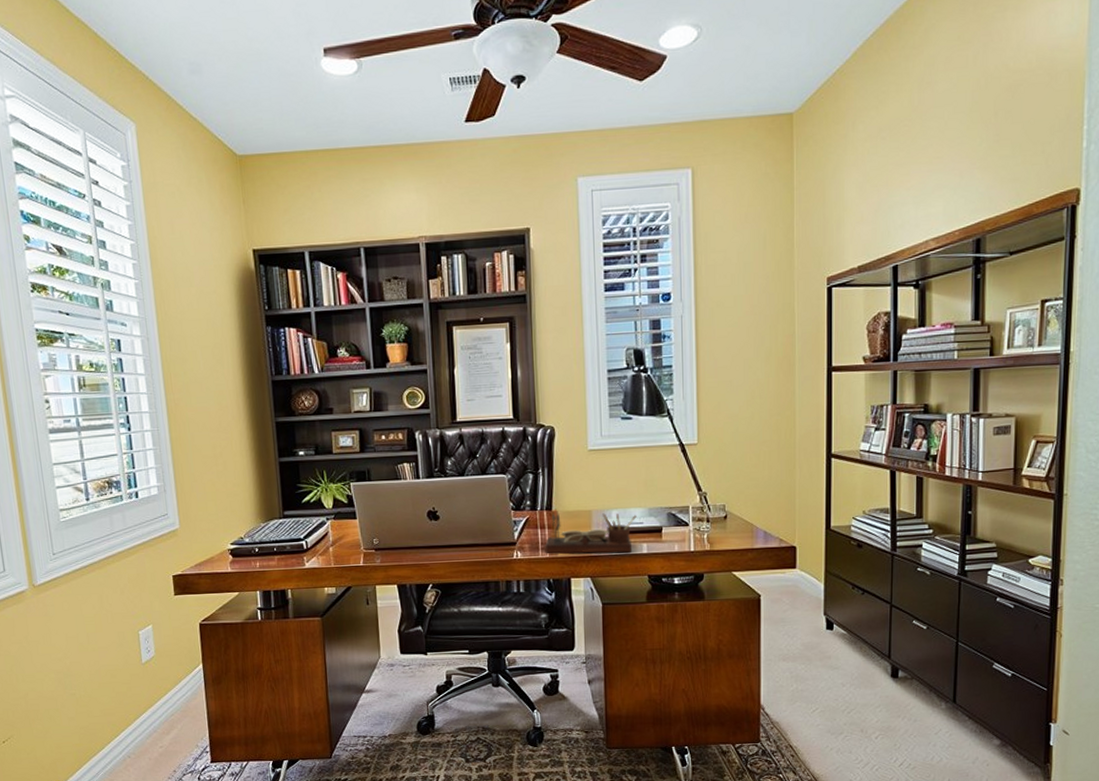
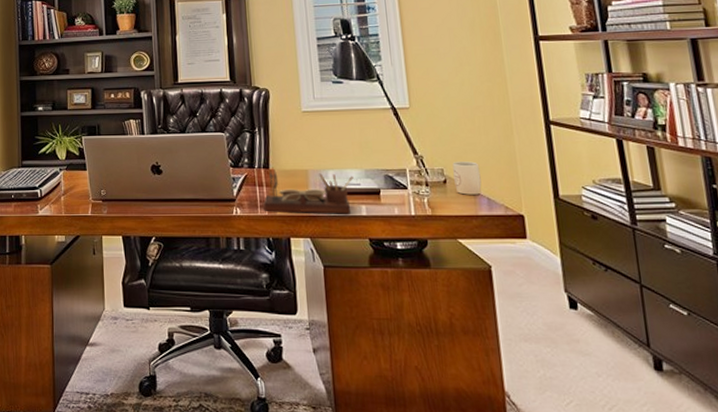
mug: none [733,496,760,529] -> present [452,161,482,195]

